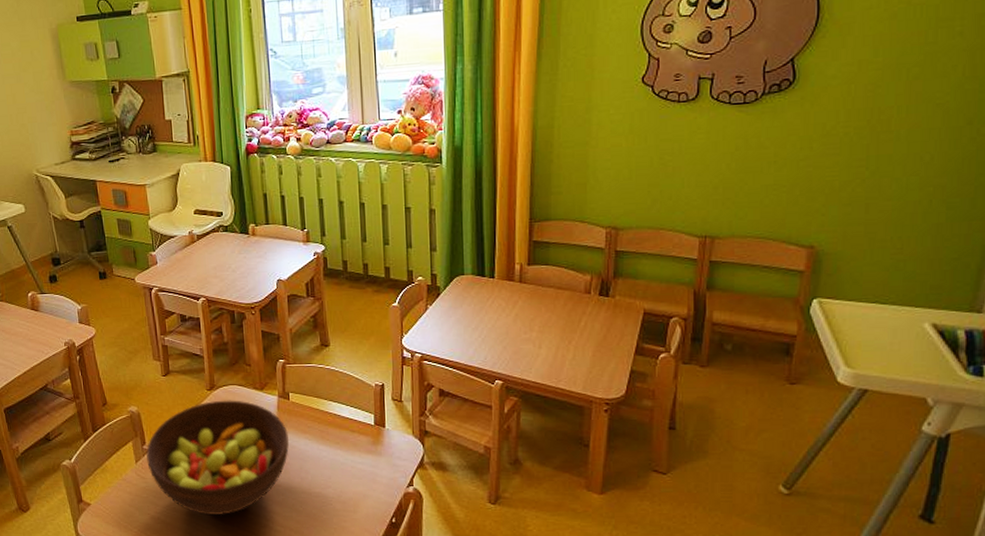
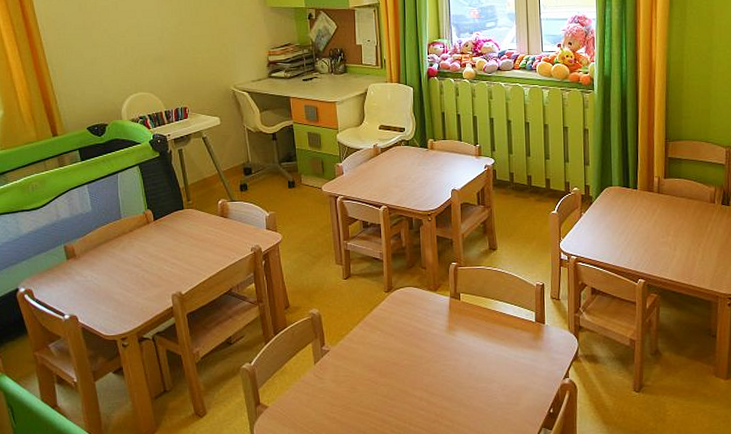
fruit bowl: present [146,400,289,516] -> none [325,301,459,413]

